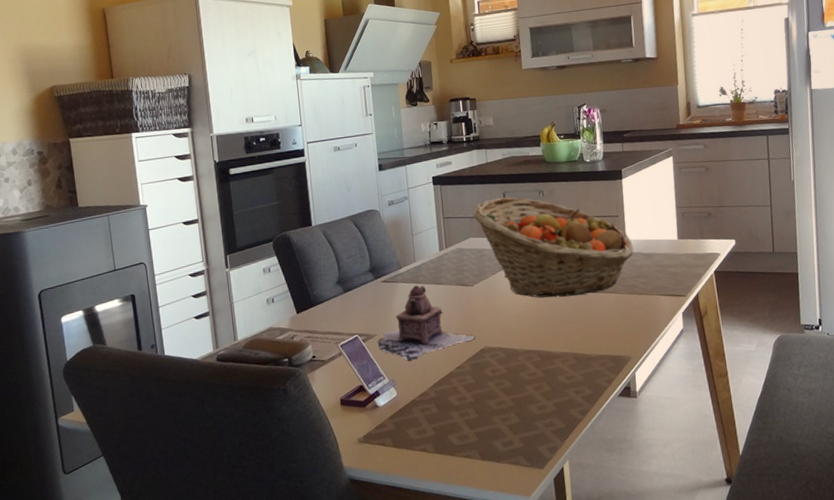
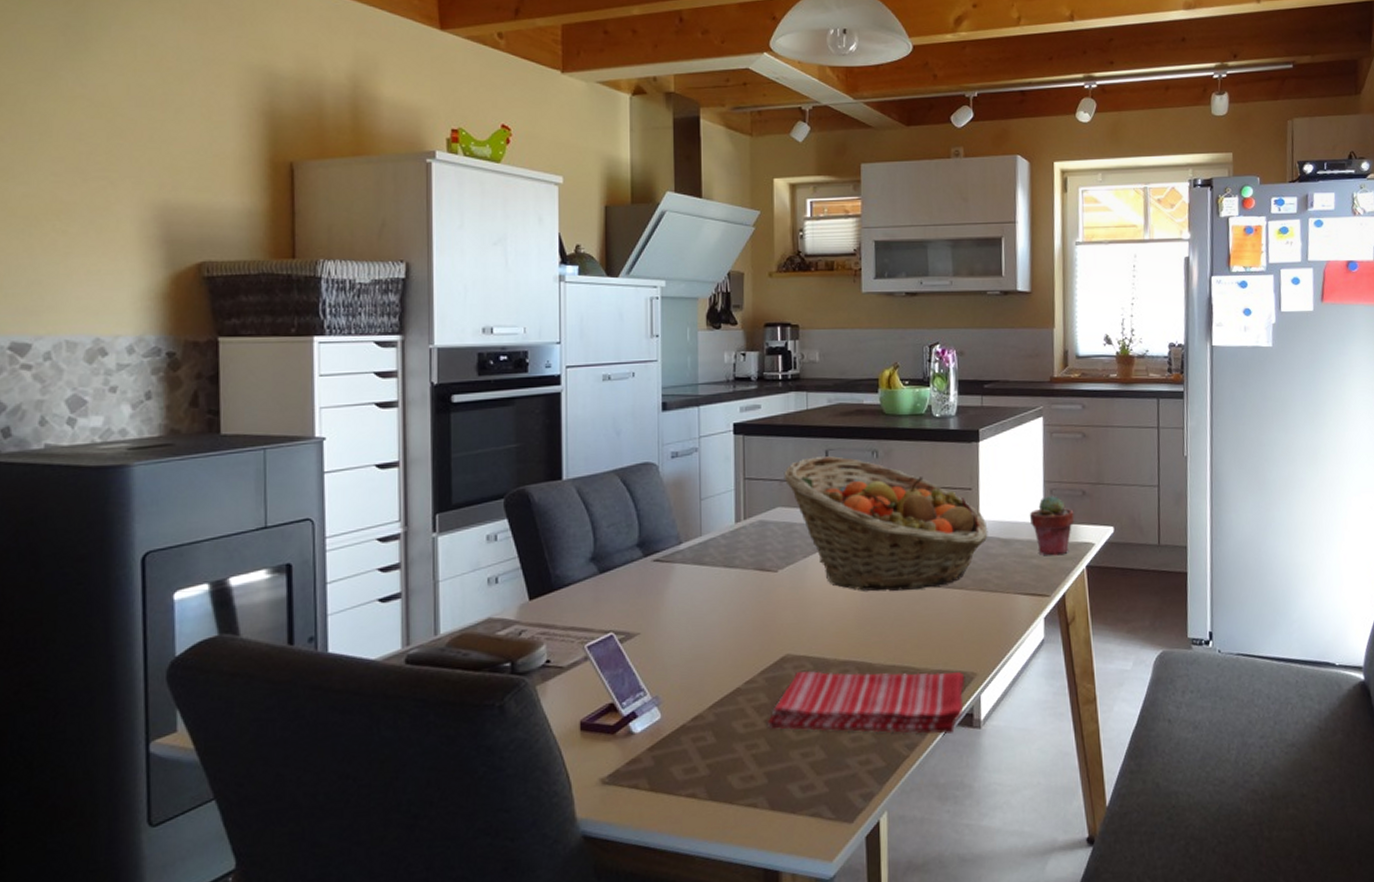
teapot: present [377,285,476,361] -> none [639,568,775,670]
dish towel: none [475,356,623,403] -> present [768,671,965,735]
potted succulent: none [665,217,703,265] -> present [1029,494,1075,556]

